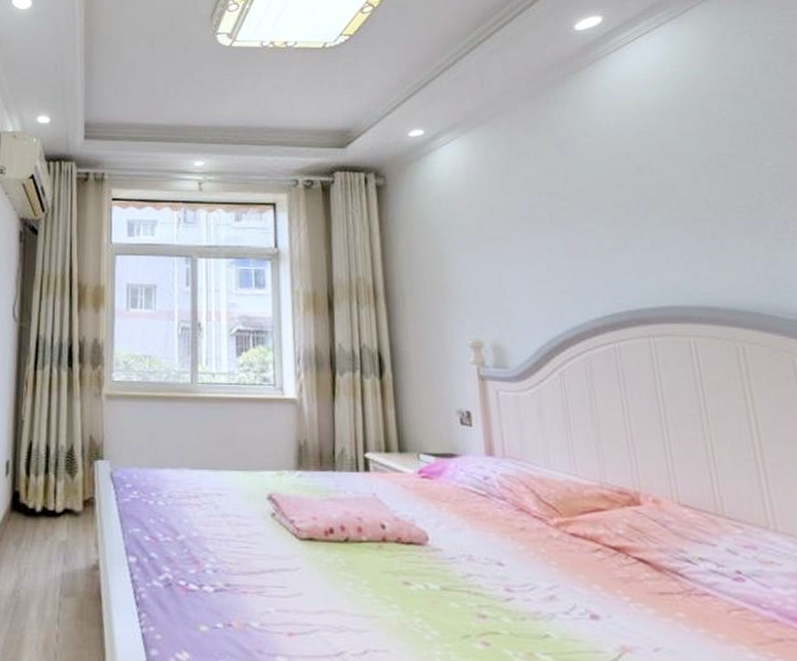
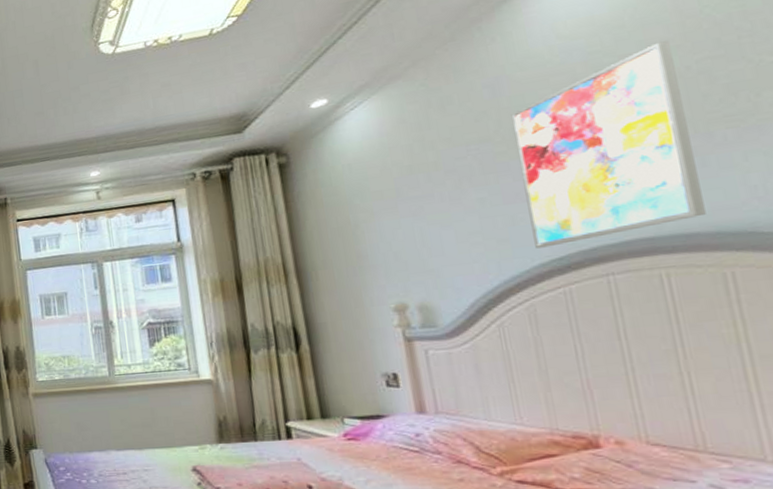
wall art: none [576,133,724,303] -> present [511,40,706,249]

